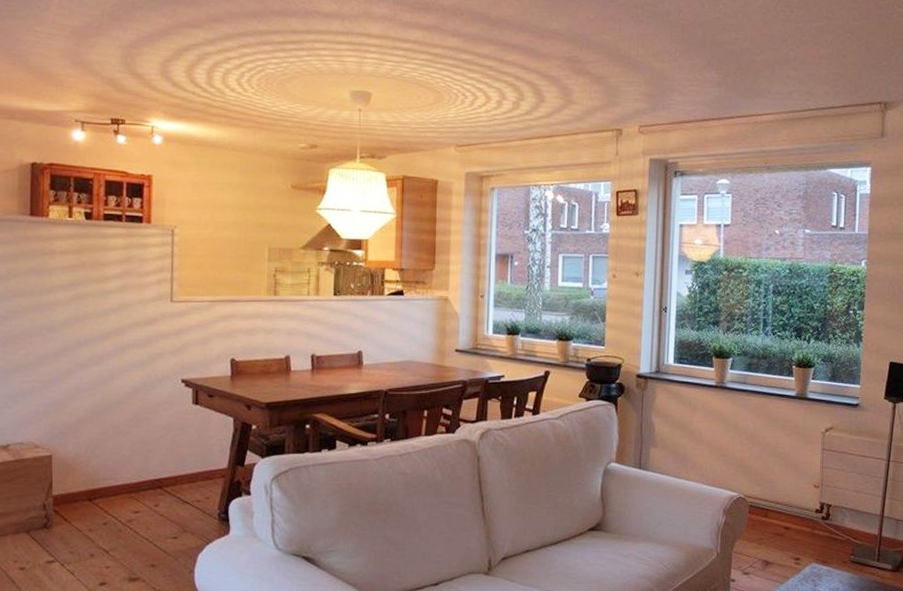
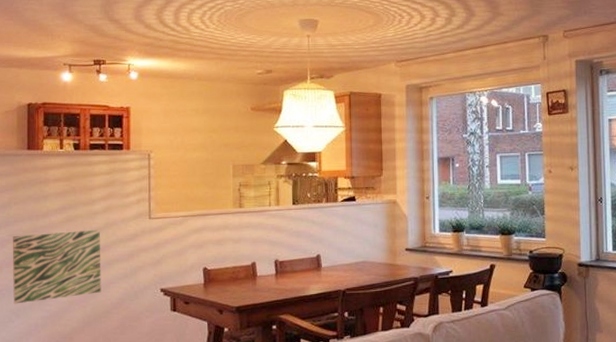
wall art: none [10,310,114,389] -> present [13,229,102,304]

